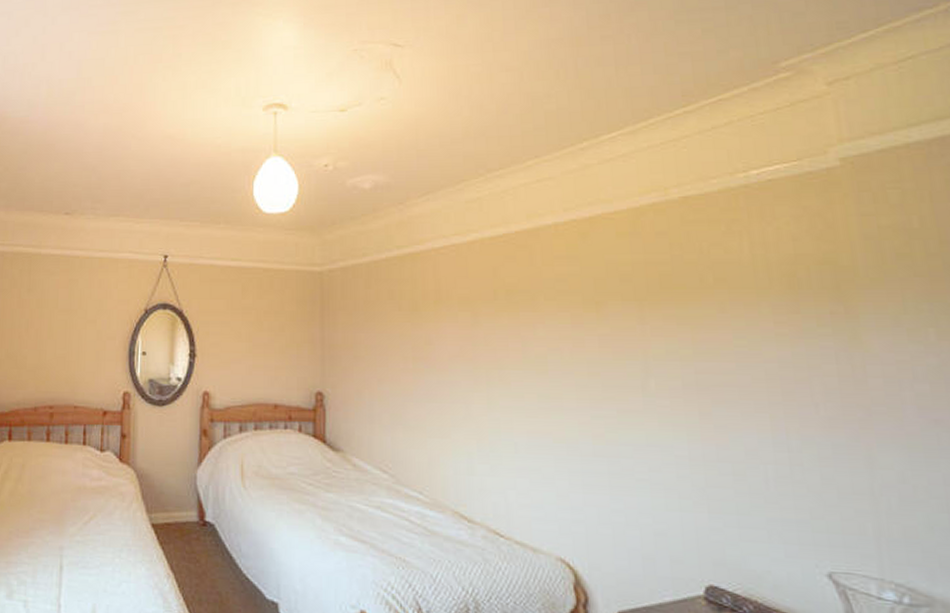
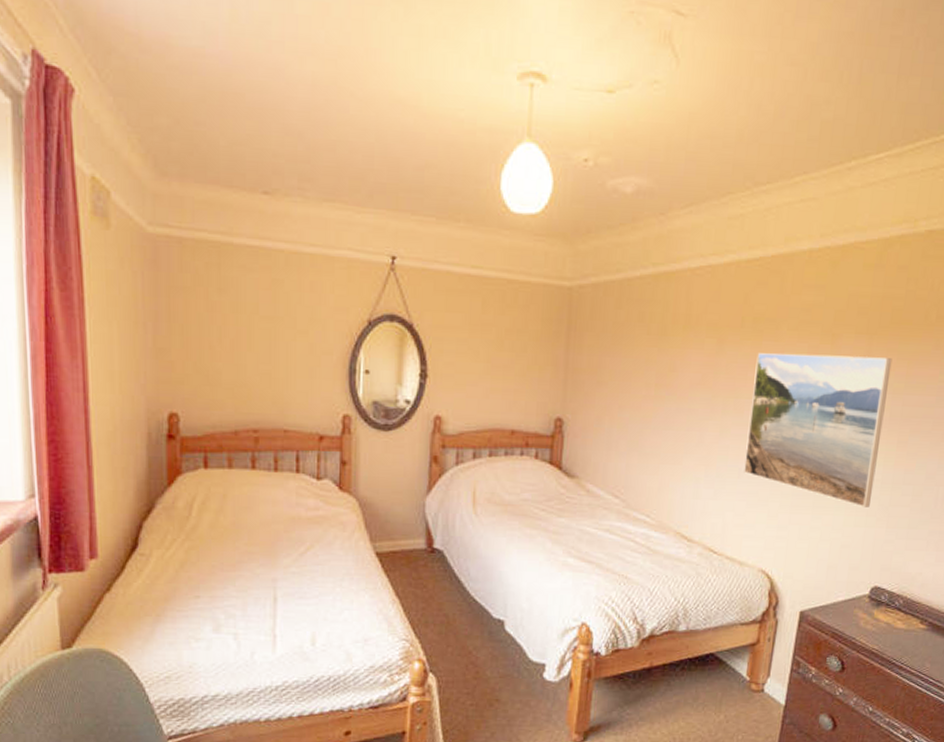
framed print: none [516,323,681,488] -> present [744,353,893,507]

